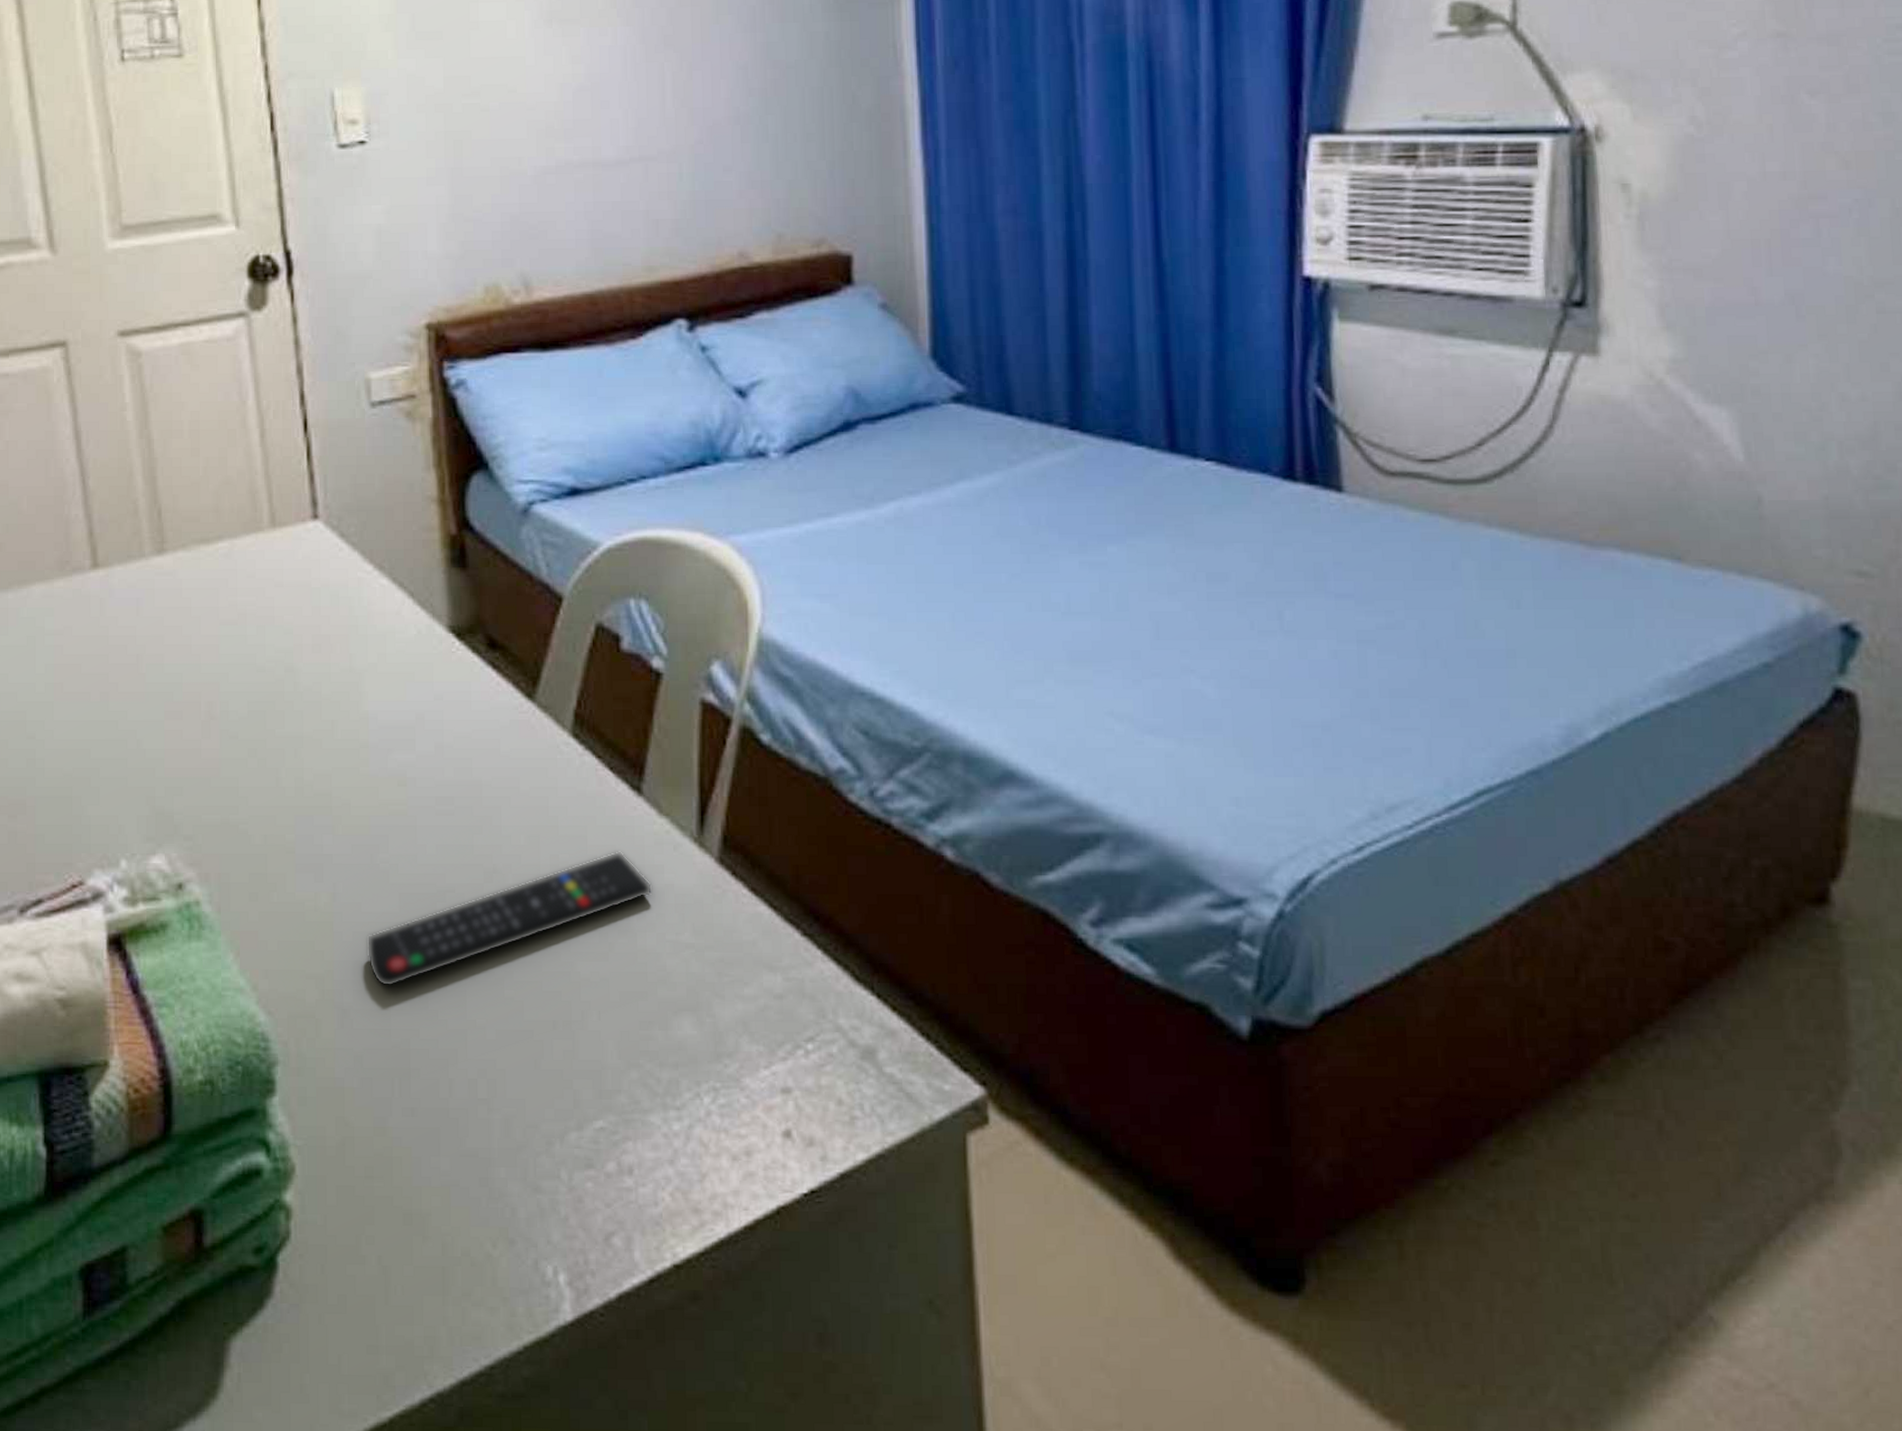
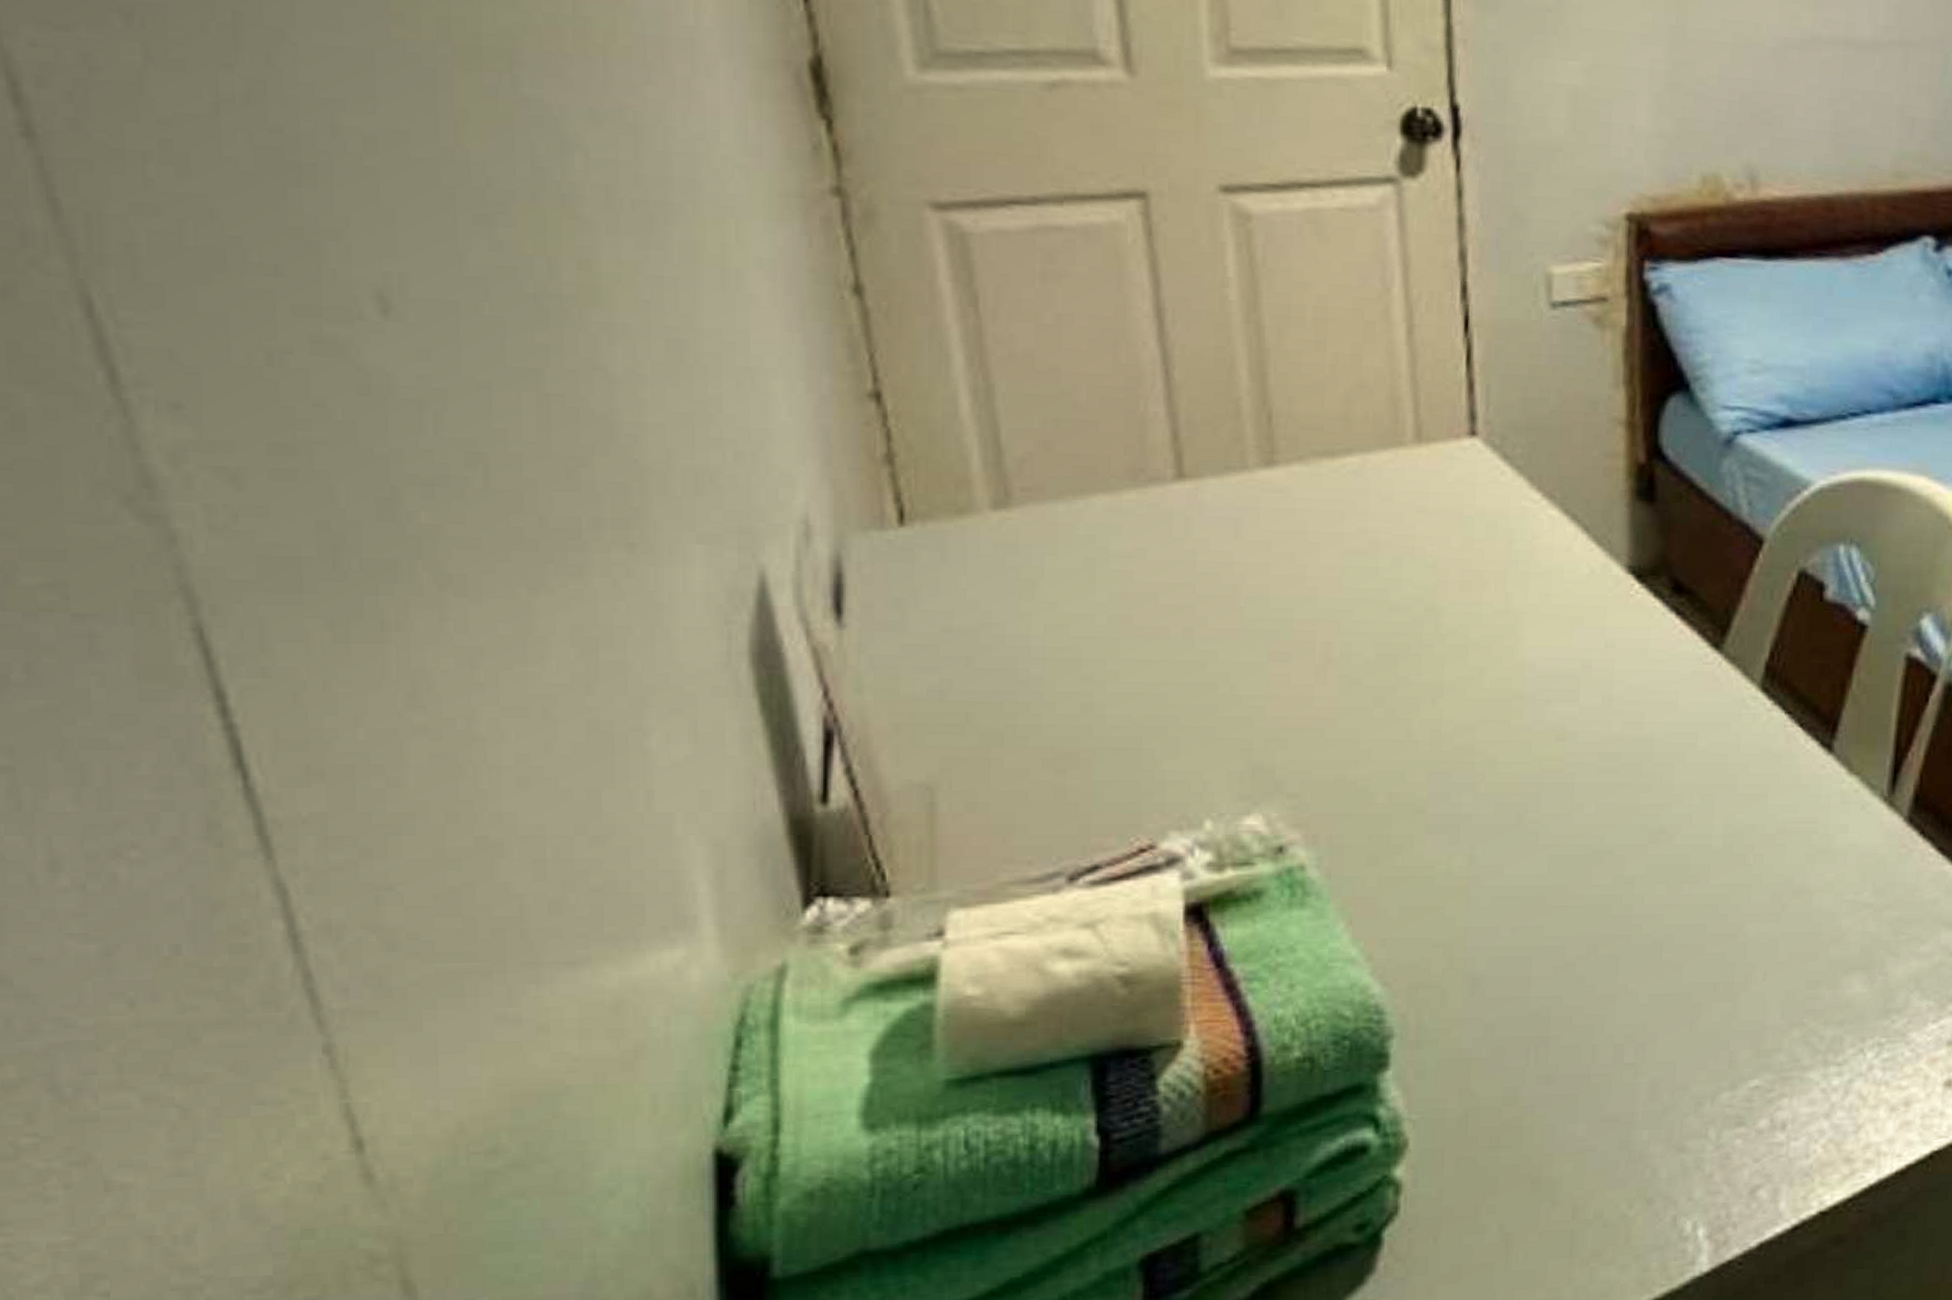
remote control: present [365,851,653,987] -> none [1505,810,1835,954]

